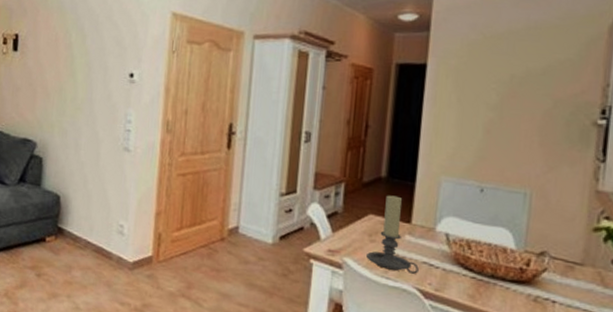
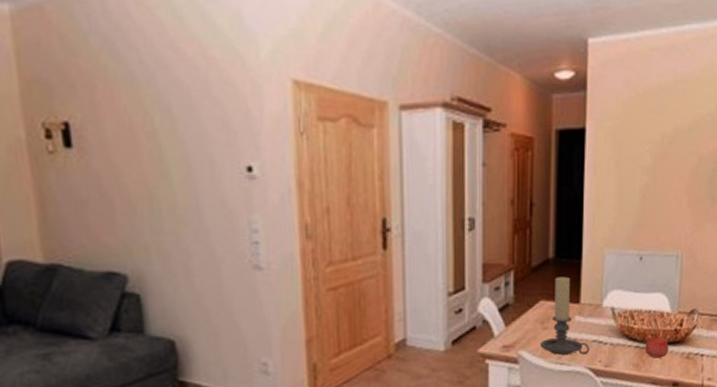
apple: none [482,269,512,295] -> present [645,334,668,358]

